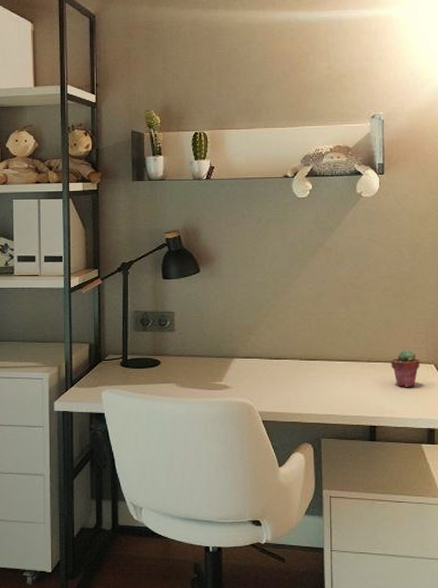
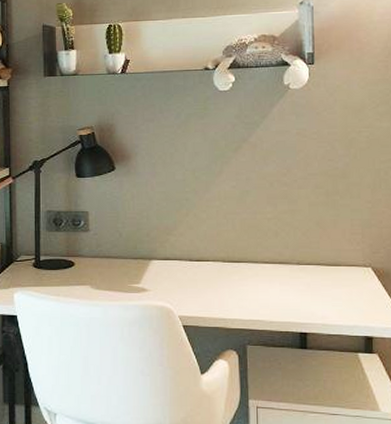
potted succulent: present [391,349,420,387] -> none [323,251,356,292]

